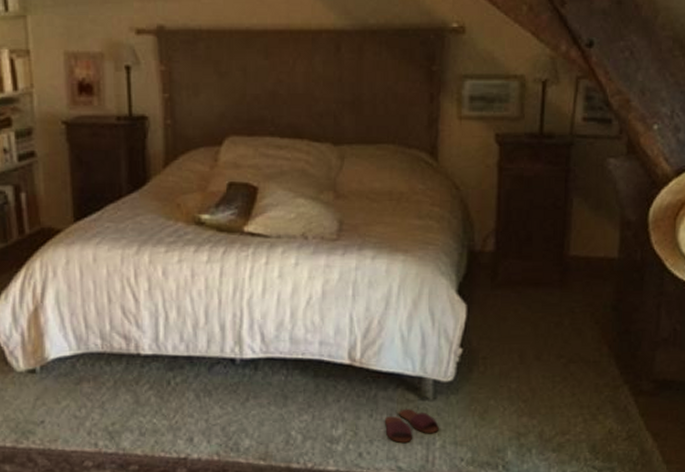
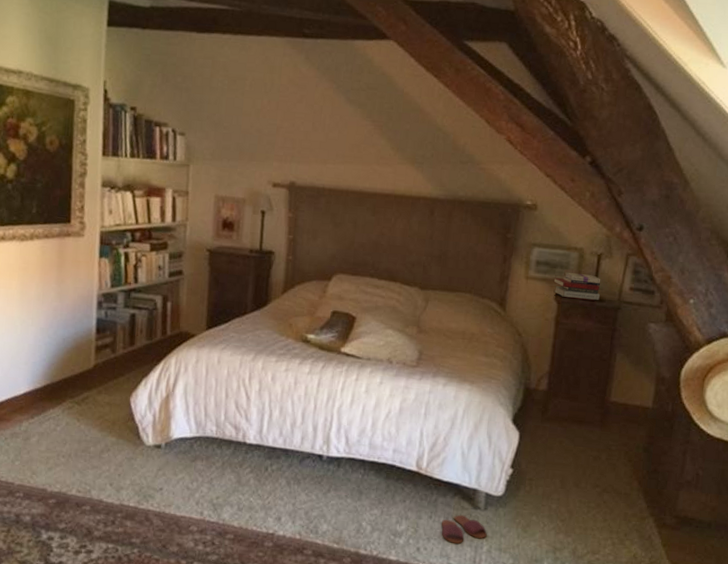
books: none [492,106,548,139] -> present [553,272,601,302]

